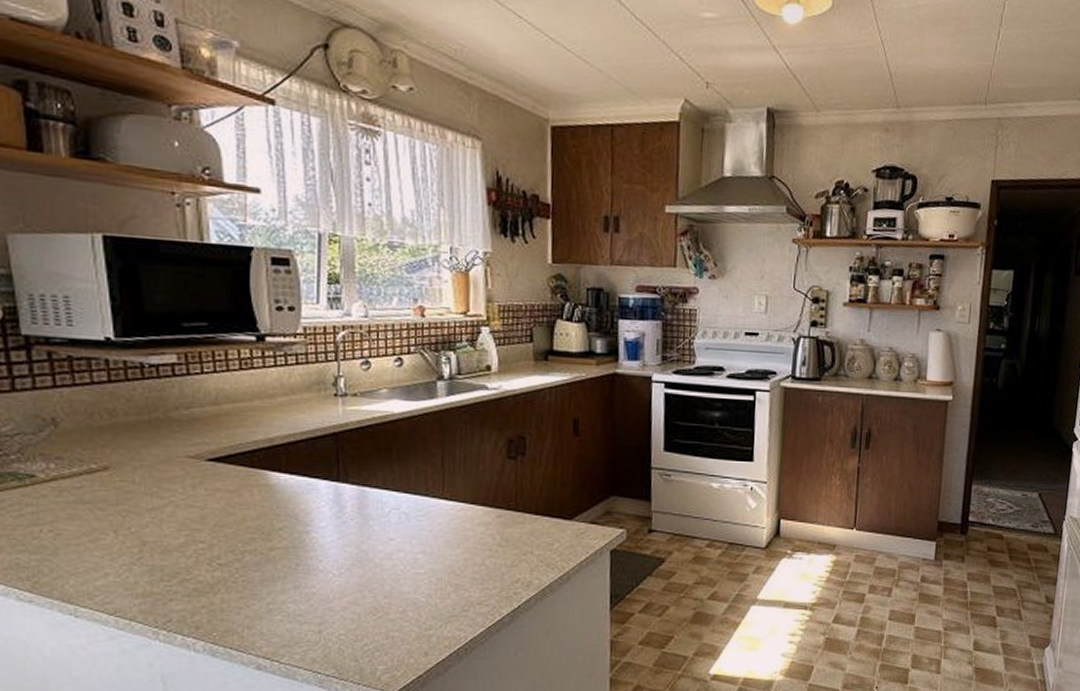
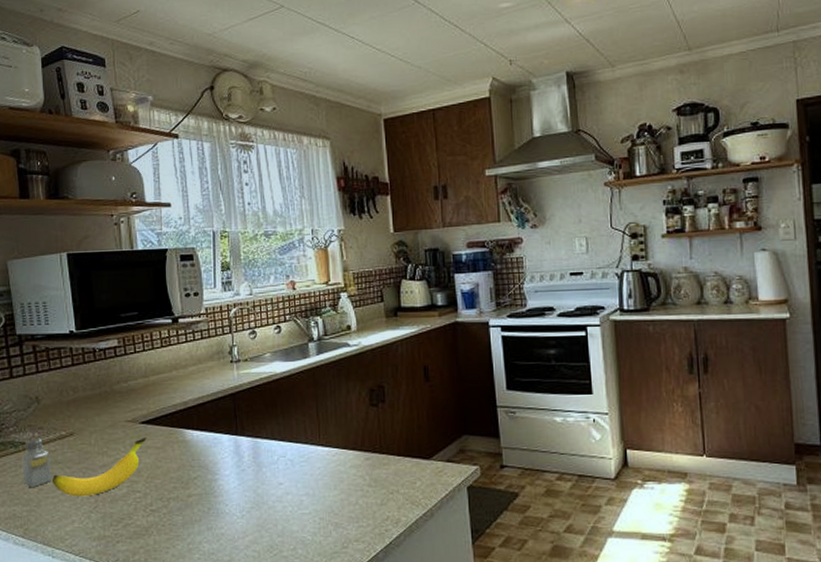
saltshaker: none [28,471,75,531] -> present [21,439,51,487]
banana: none [75,478,215,545] -> present [51,438,147,497]

